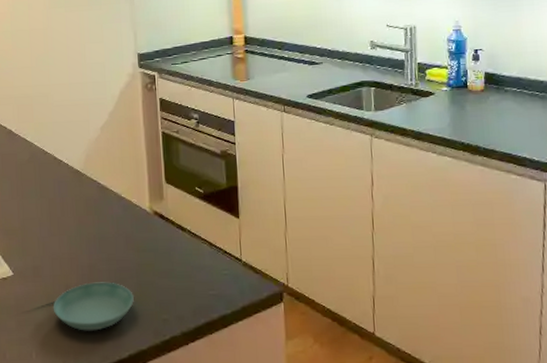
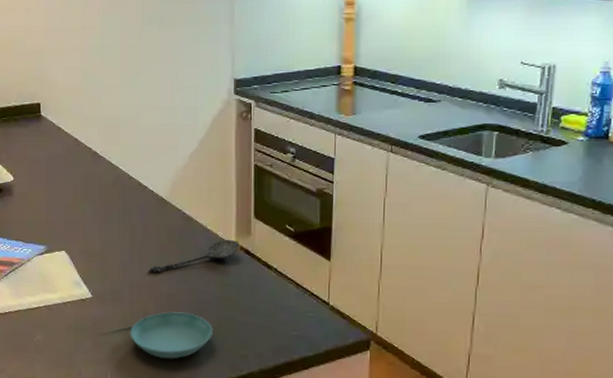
spoon: none [68,206,154,244] -> present [149,240,240,272]

